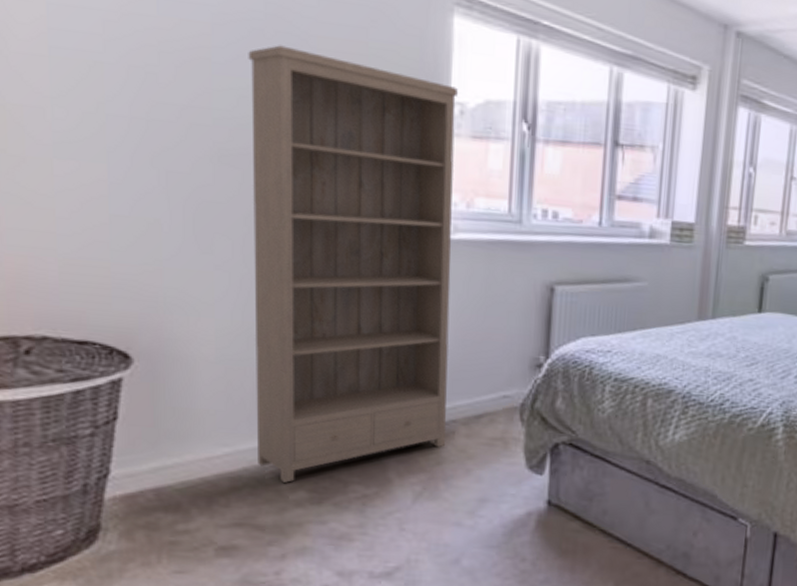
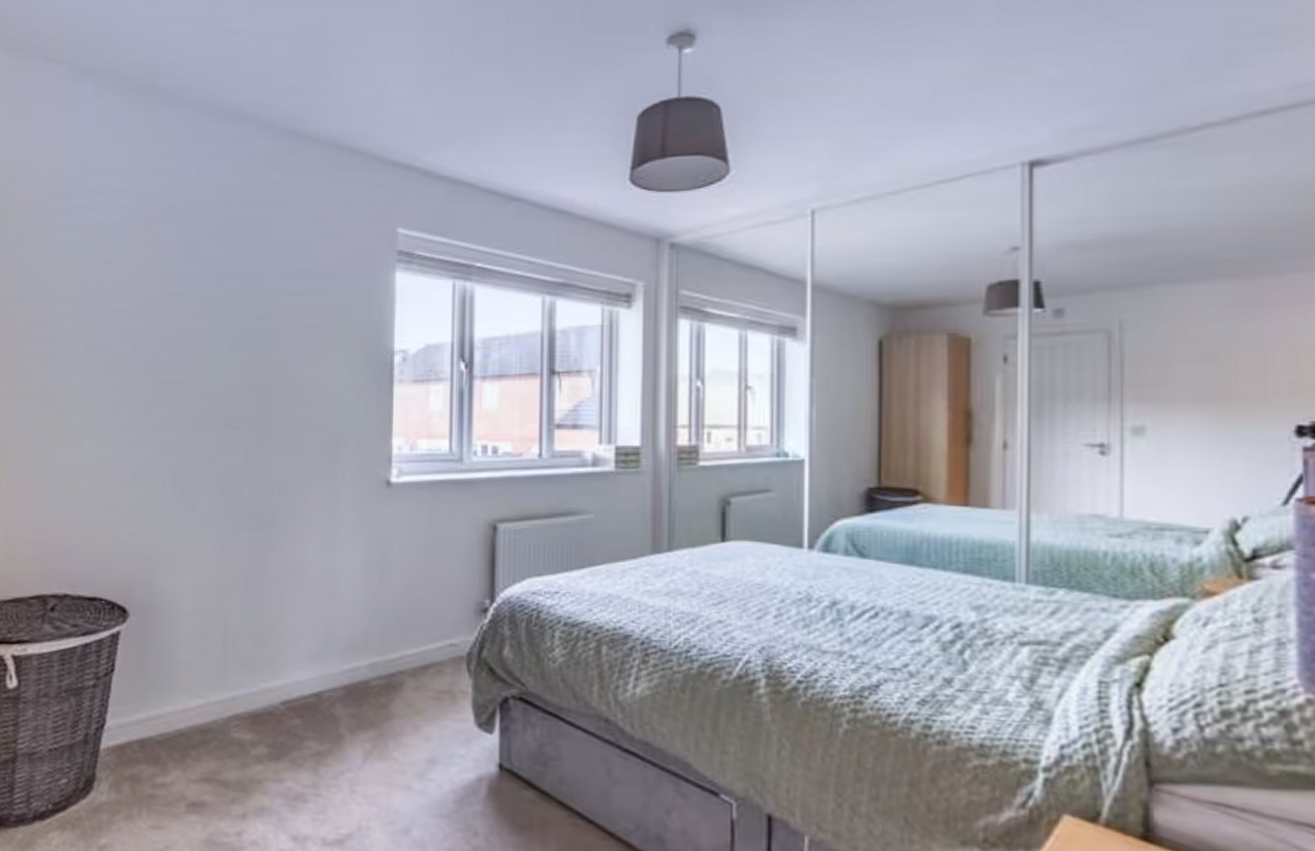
bookshelf: present [248,45,458,483] -> none [224,319,400,737]

